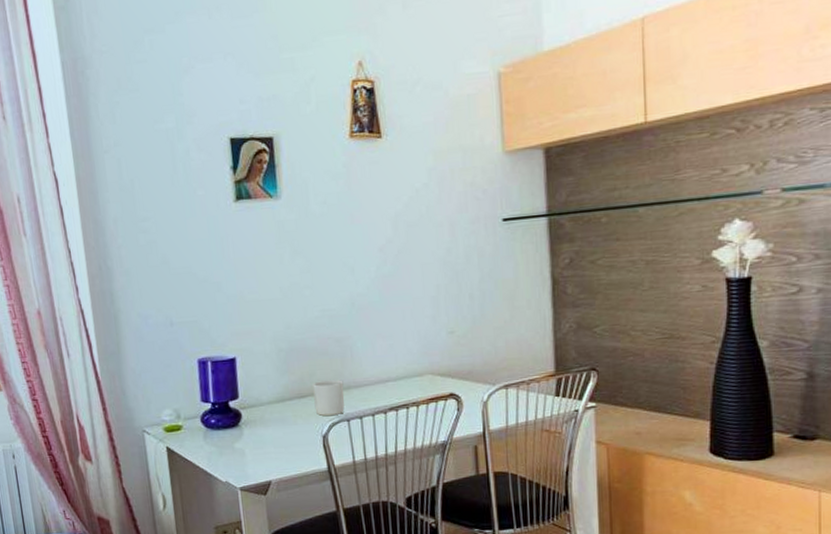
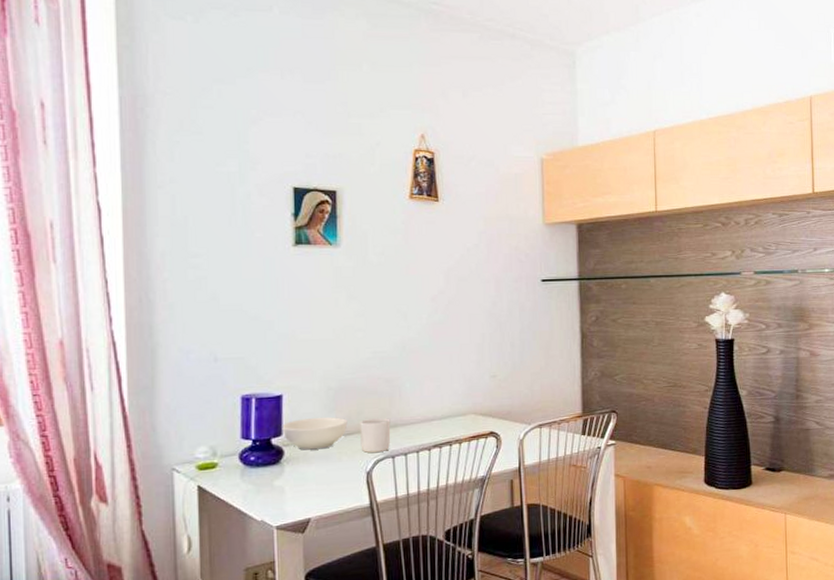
bowl: none [237,379,301,413] -> present [282,416,348,450]

